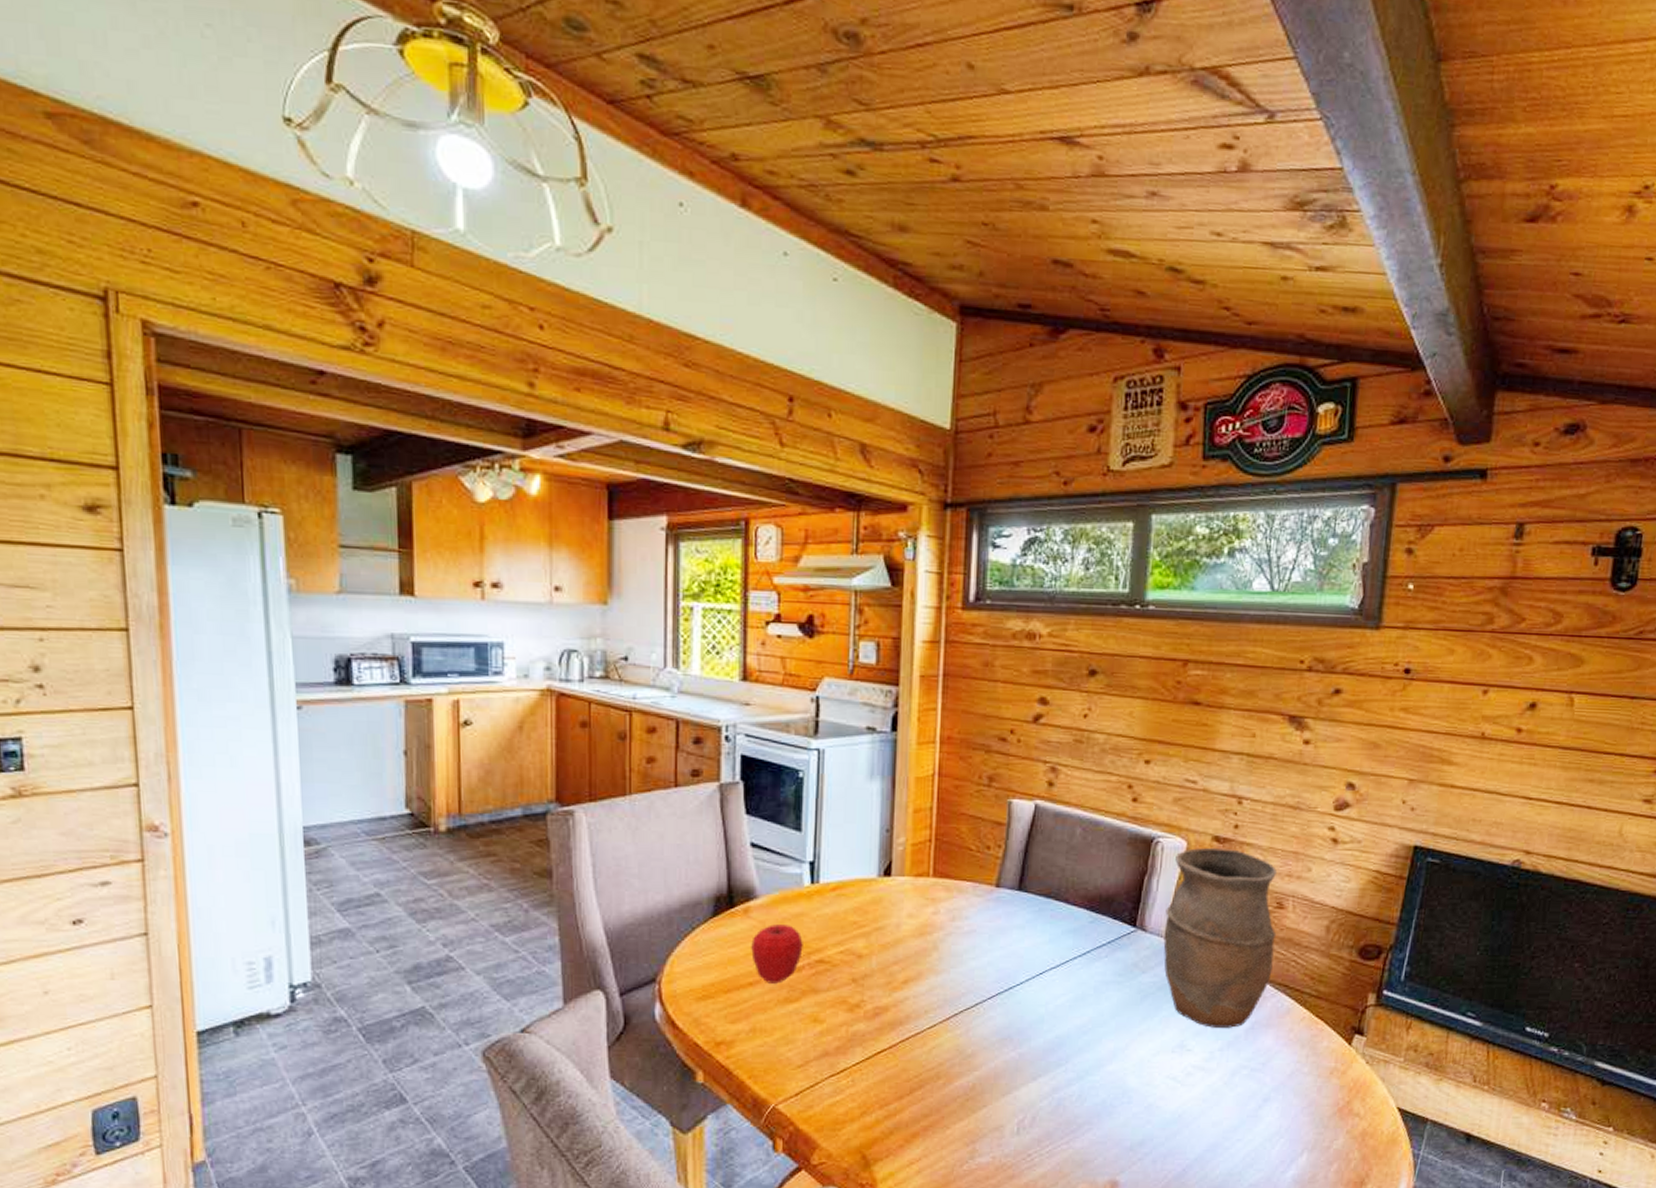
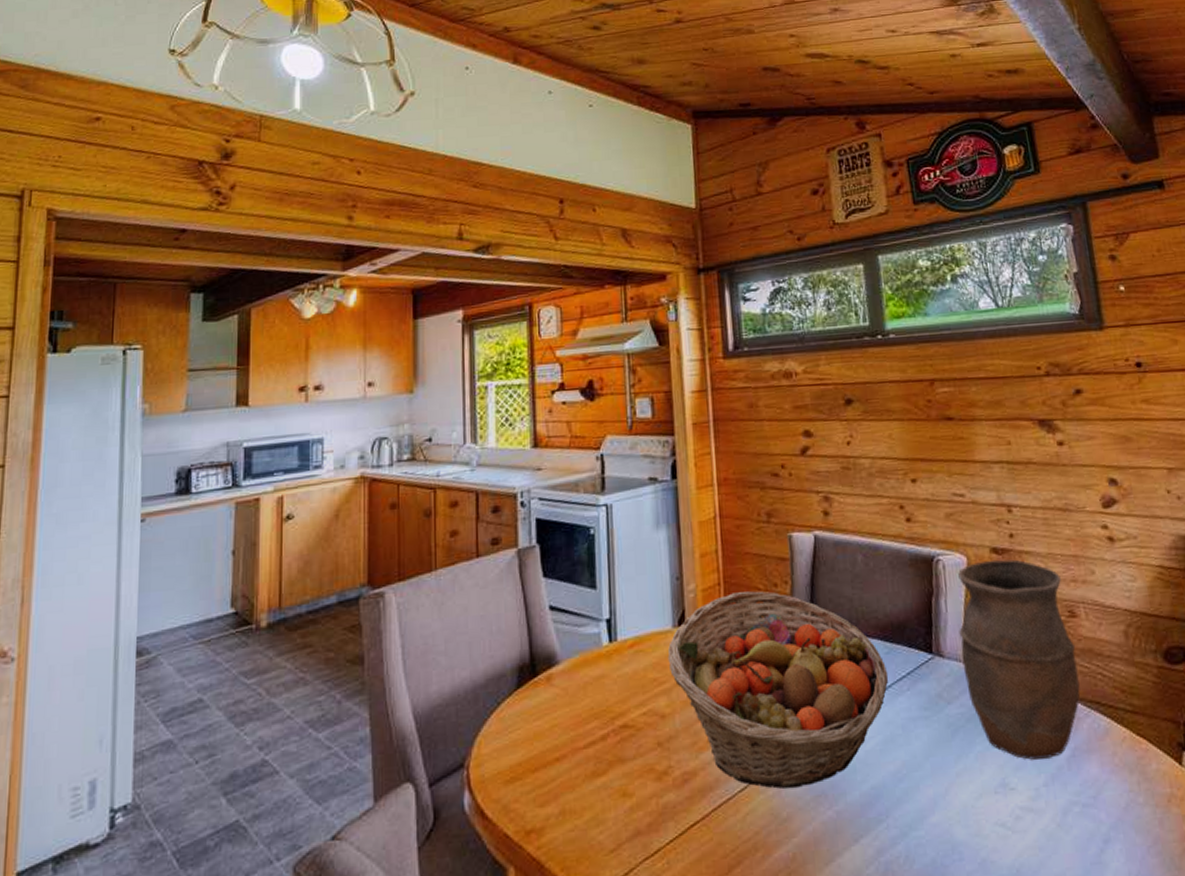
apple: present [751,924,803,984] -> none [555,689,607,757]
fruit basket: none [870,850,1089,1031] -> present [667,591,888,789]

